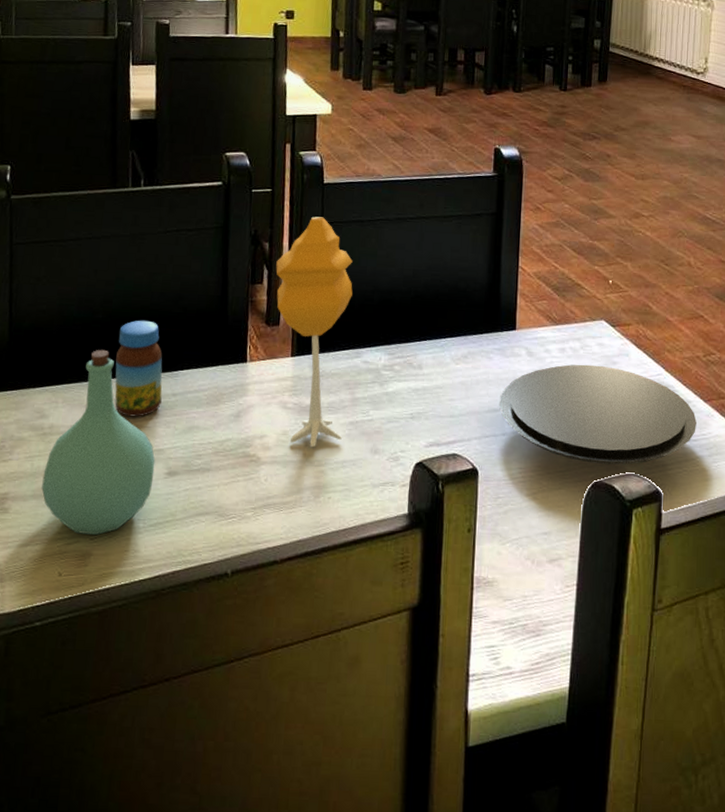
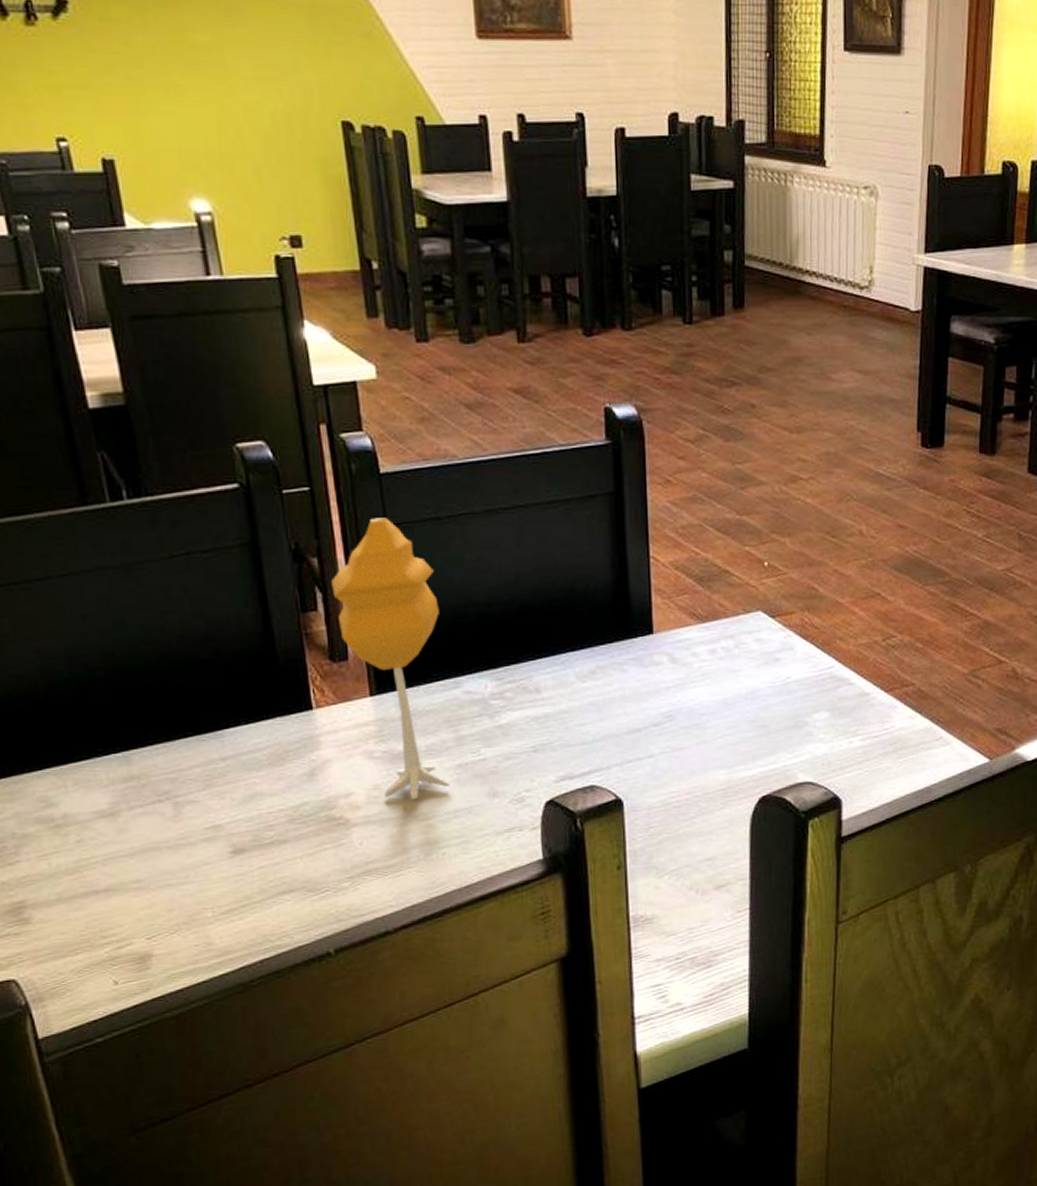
bottle: present [41,349,156,535] -> none [67,714,216,935]
jar: present [115,320,163,417] -> none [132,672,208,792]
plate: present [499,364,697,465] -> none [641,664,877,776]

